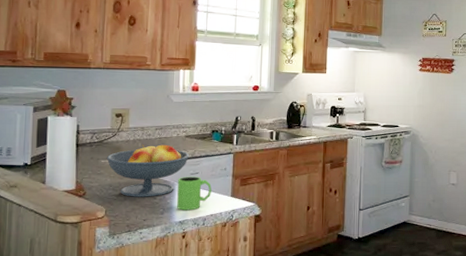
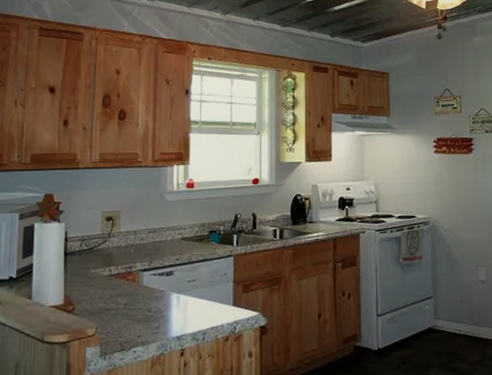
fruit bowl: present [106,144,190,197] -> none [96,249,186,311]
mug: present [177,176,212,211] -> none [174,284,211,324]

